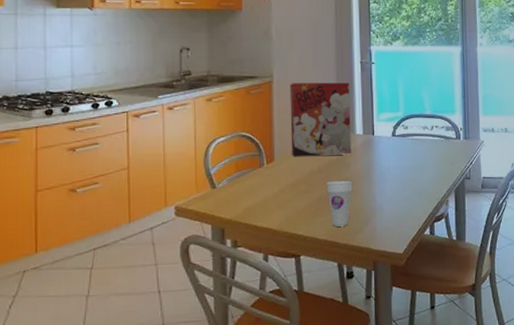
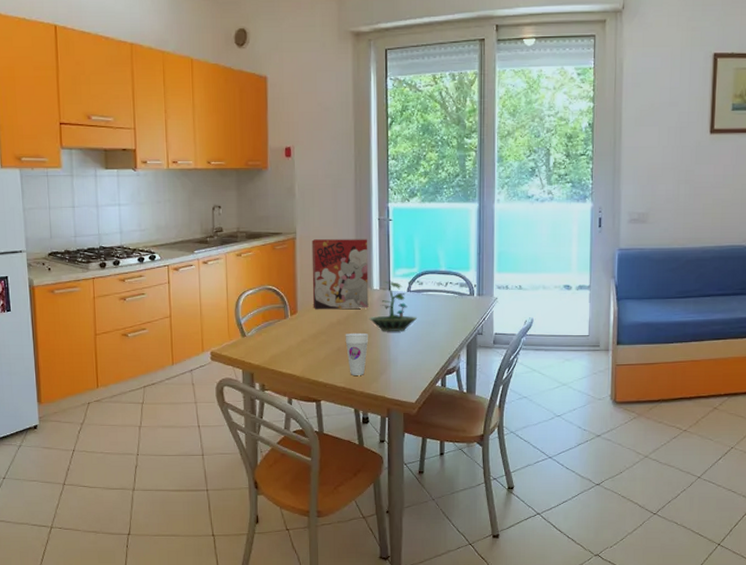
terrarium: none [352,125,404,178] -> present [369,280,418,331]

